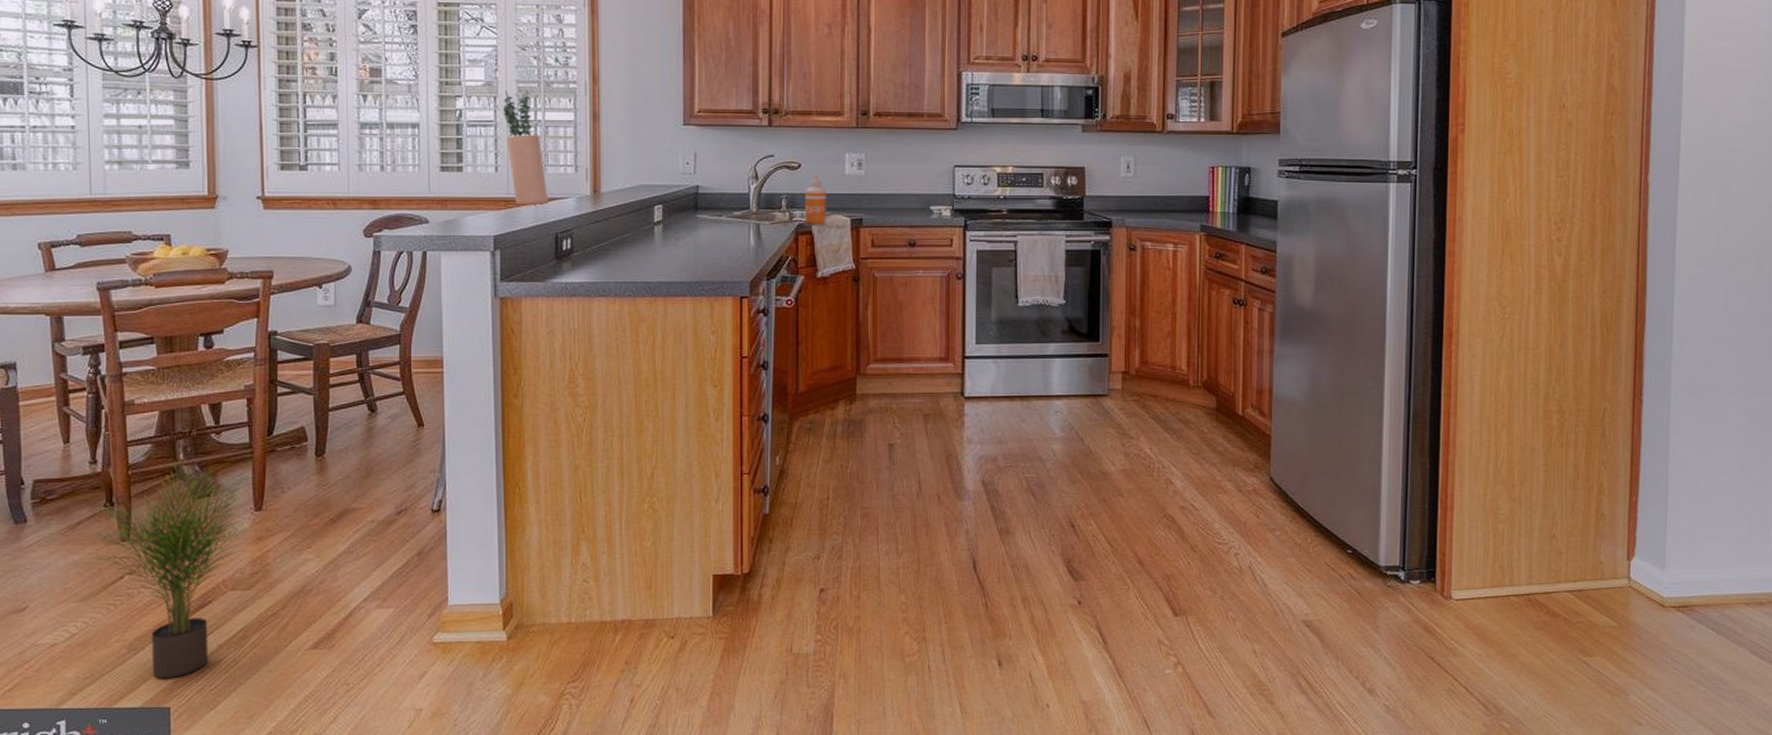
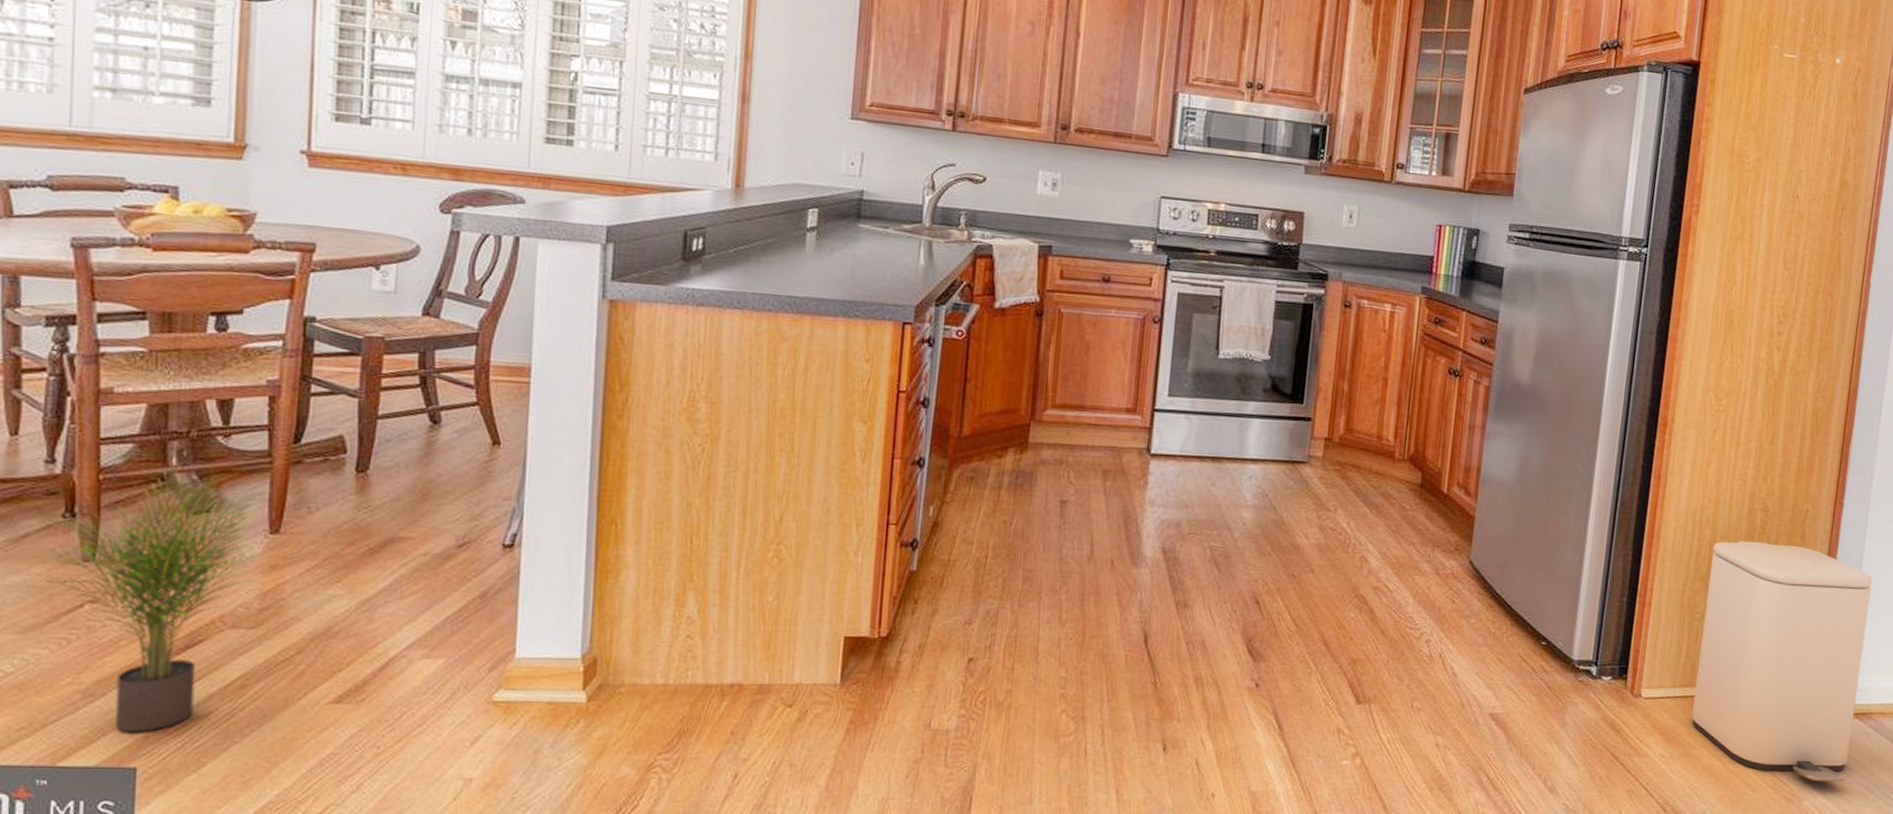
vase: present [502,89,549,206] -> none [629,55,680,195]
soap dispenser: present [804,174,827,227] -> none [984,190,1014,252]
pedal bin: none [1505,442,1682,675] -> present [1691,540,1873,782]

